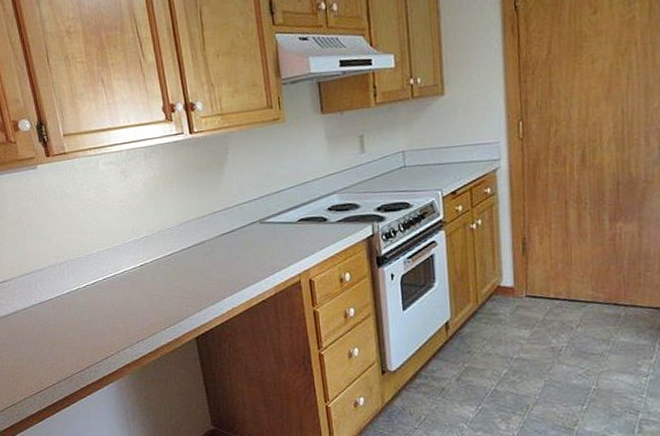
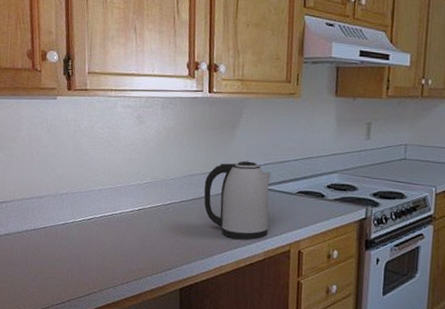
kettle: none [201,197,275,279] -> present [203,161,271,240]

